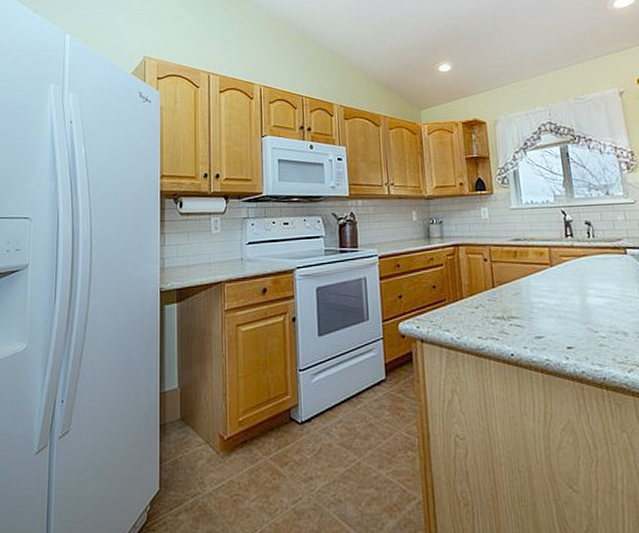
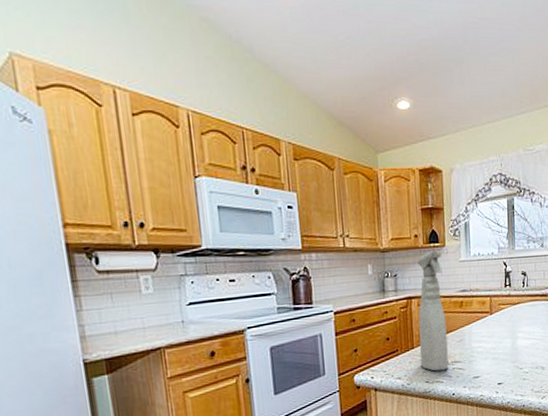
spray bottle: none [464,198,504,326] -> present [418,250,449,371]

